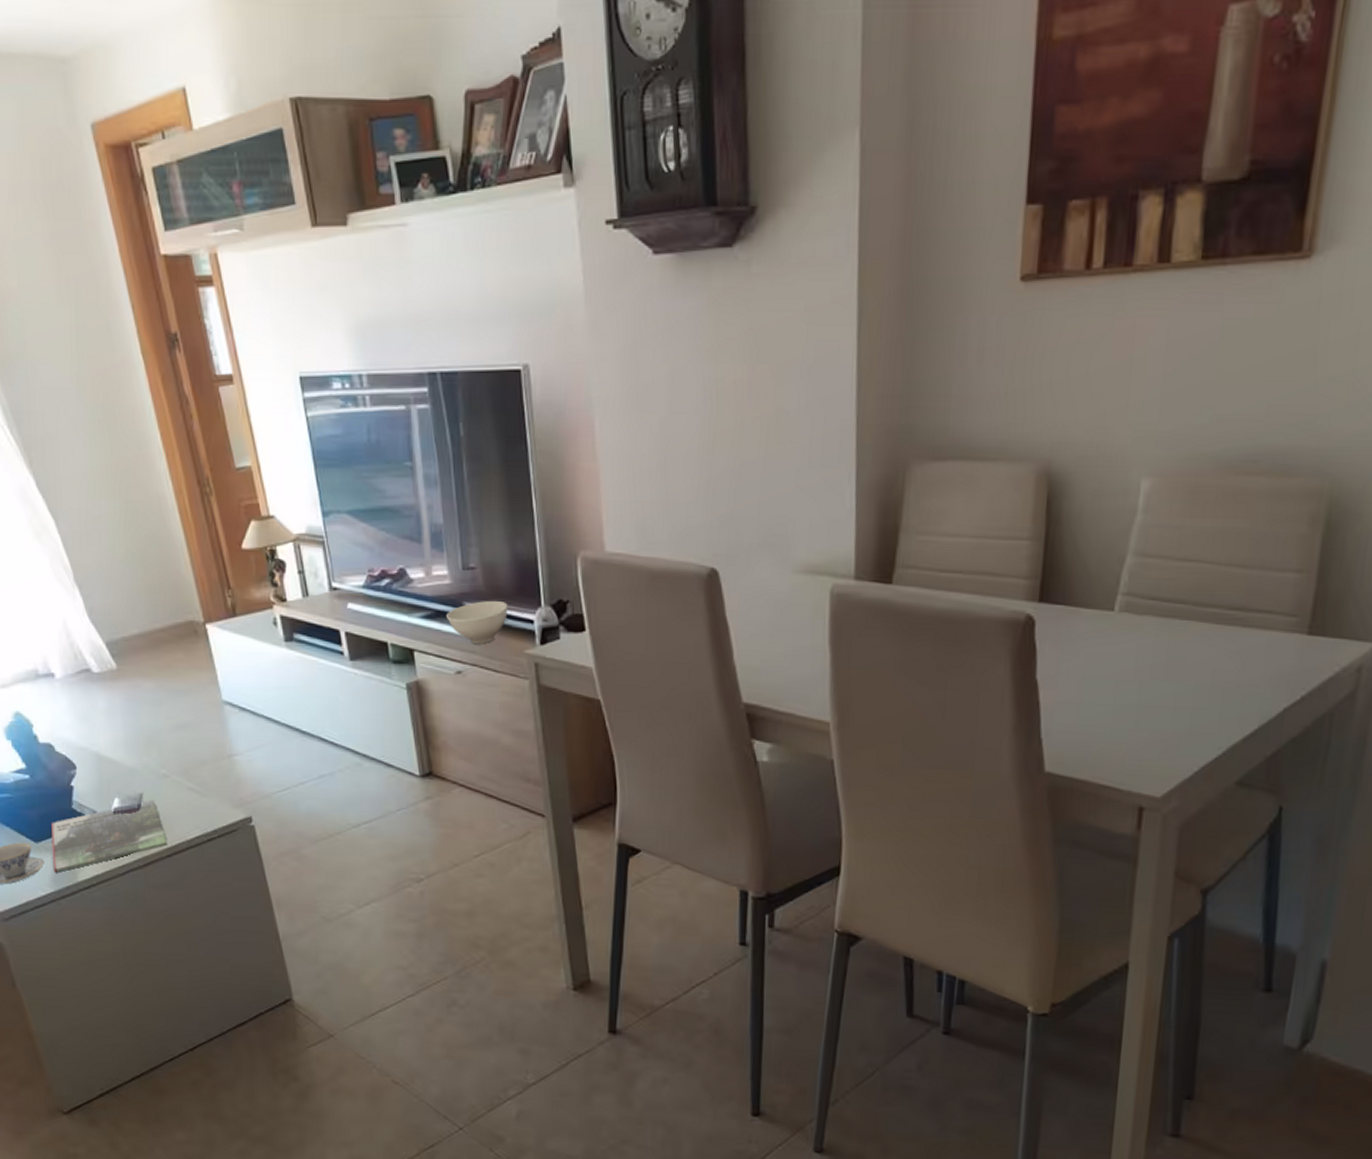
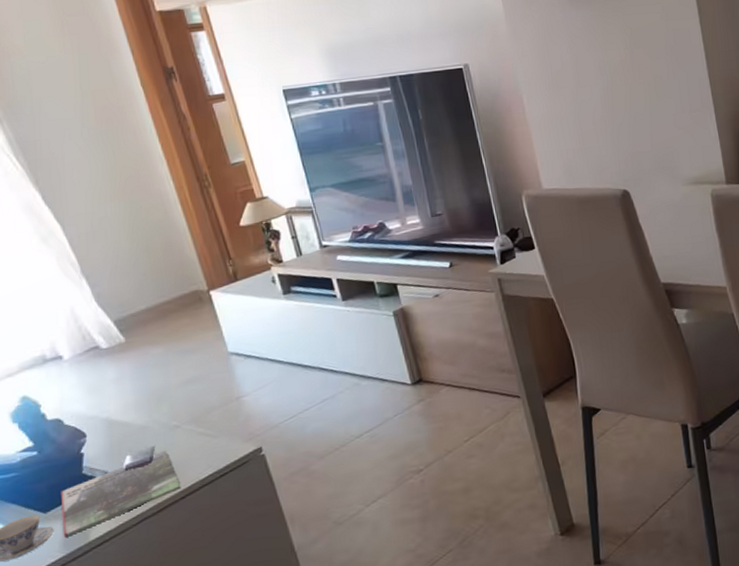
bowl: present [447,600,508,644] -> none [422,236,472,272]

